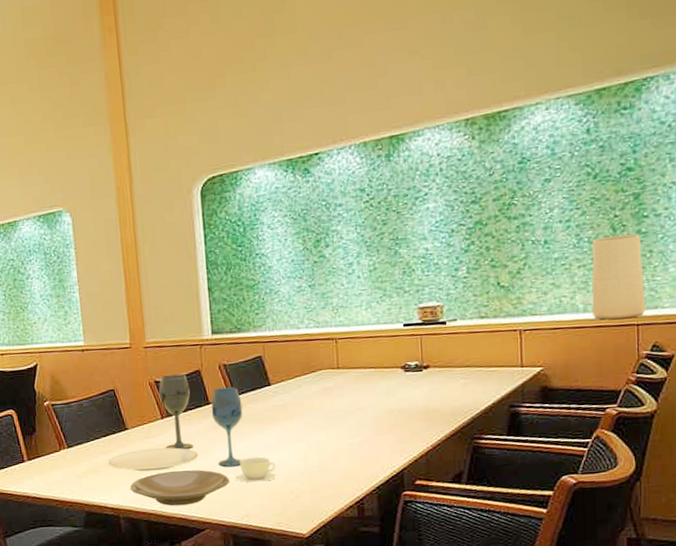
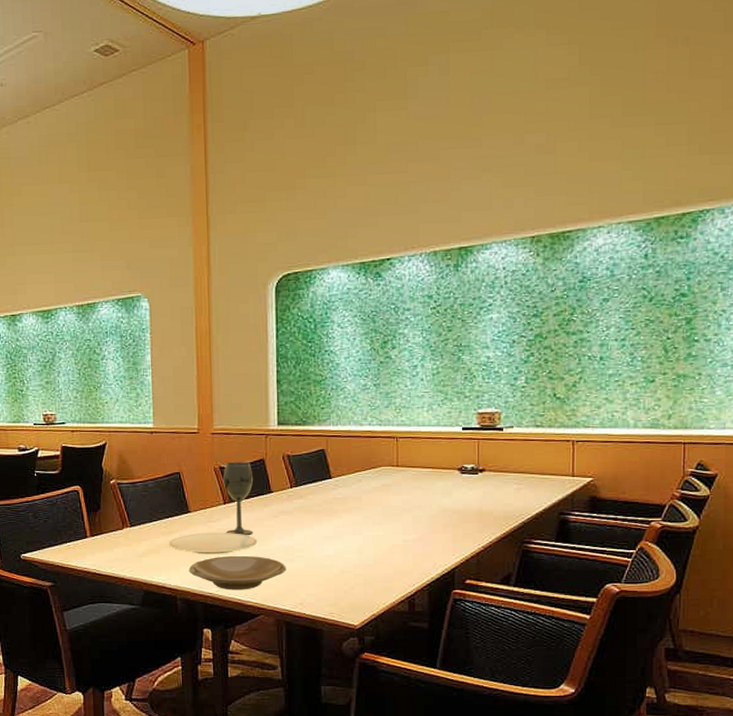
wineglass: present [211,387,243,467] -> none [272,478,303,554]
teacup: present [236,456,276,483] -> none [292,547,331,572]
vase: present [592,233,645,320] -> none [642,356,692,437]

